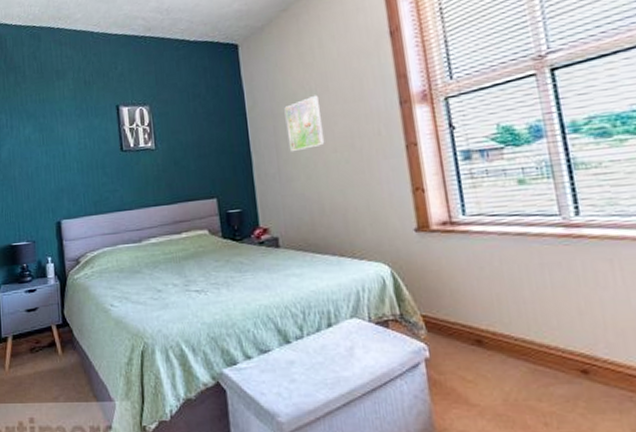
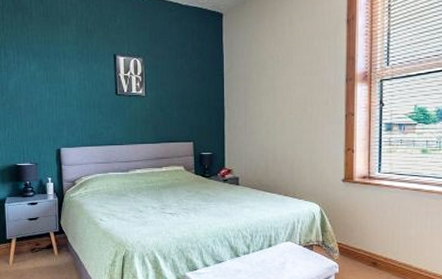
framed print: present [284,94,325,151] -> none [255,65,284,110]

